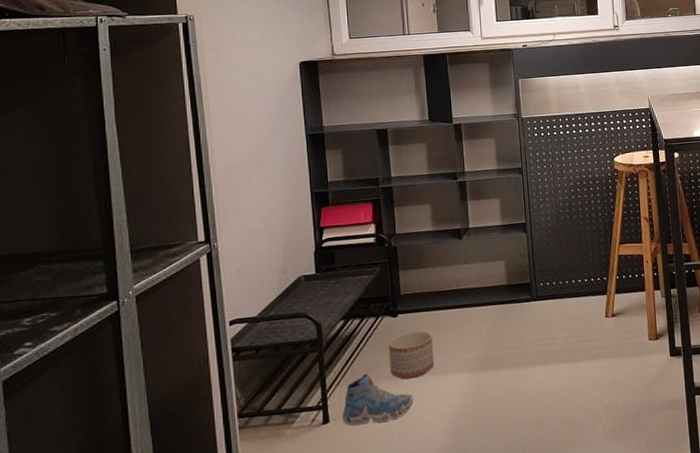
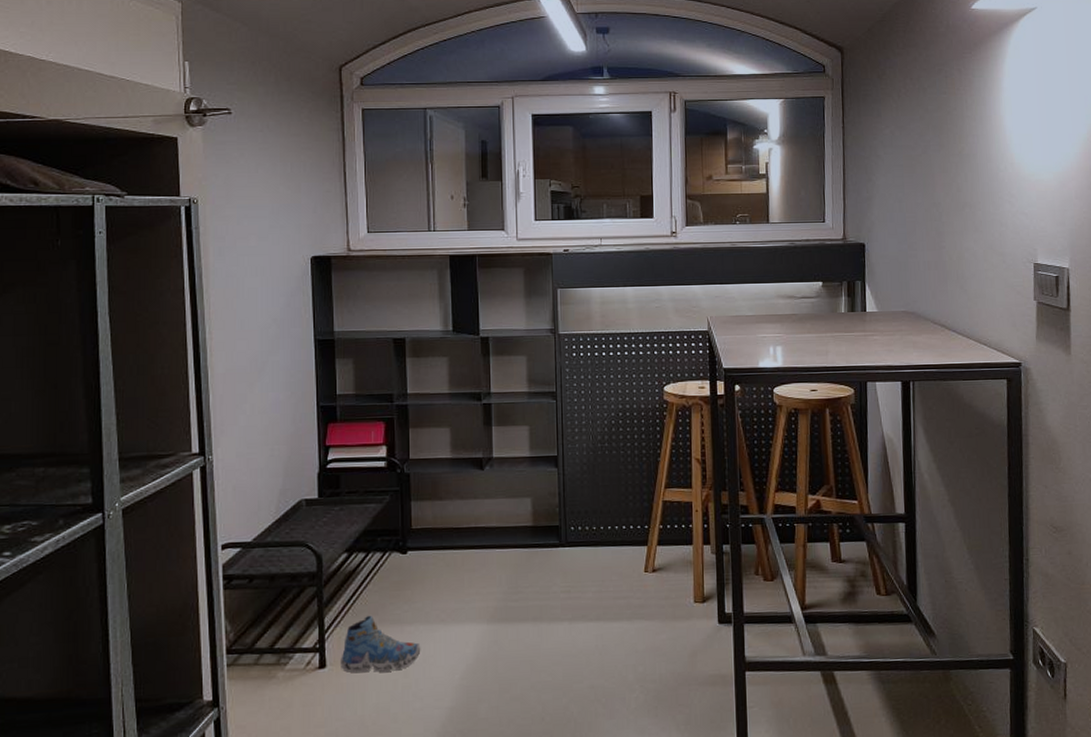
planter: present [388,330,435,380] -> none [395,571,446,626]

